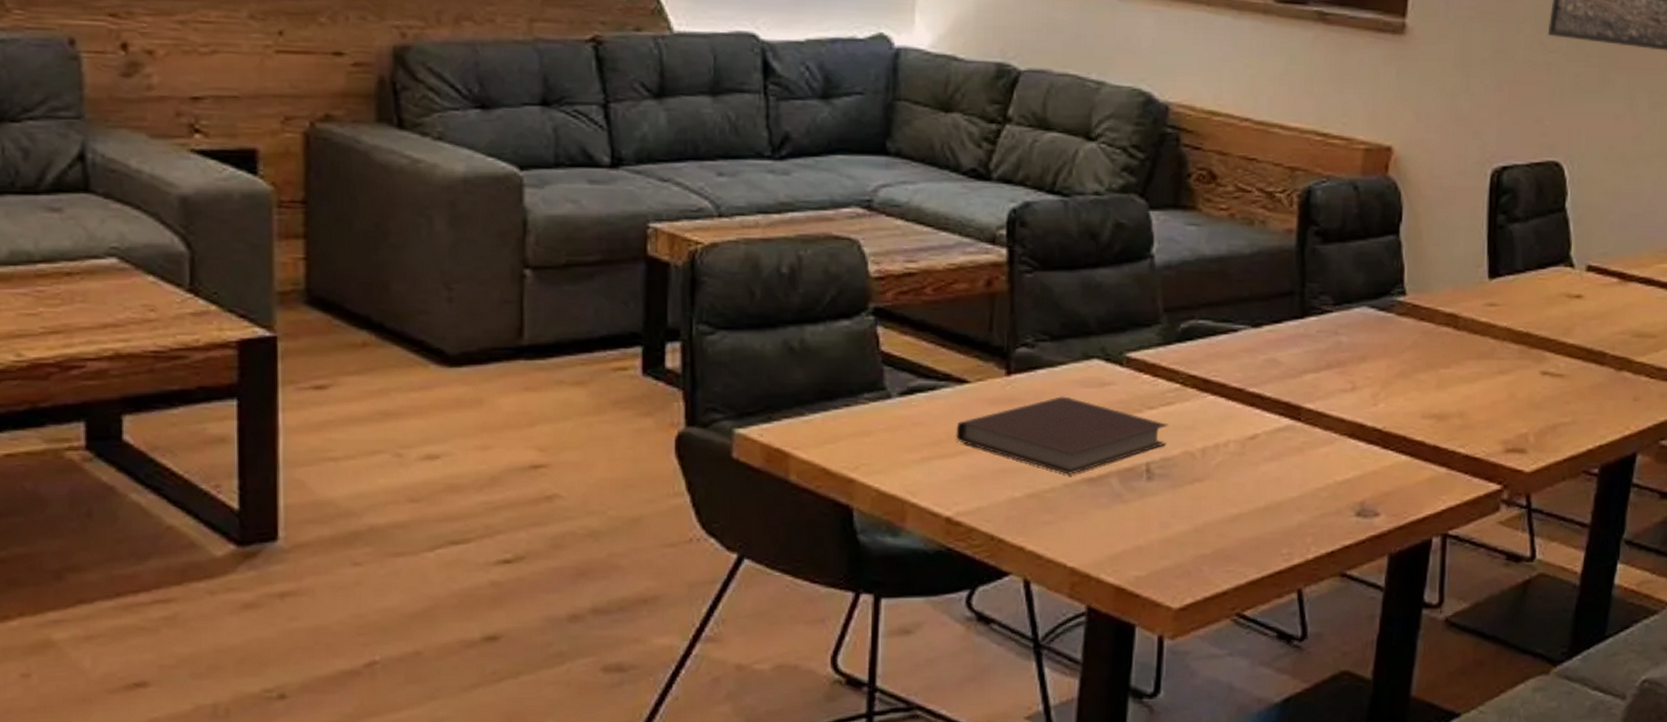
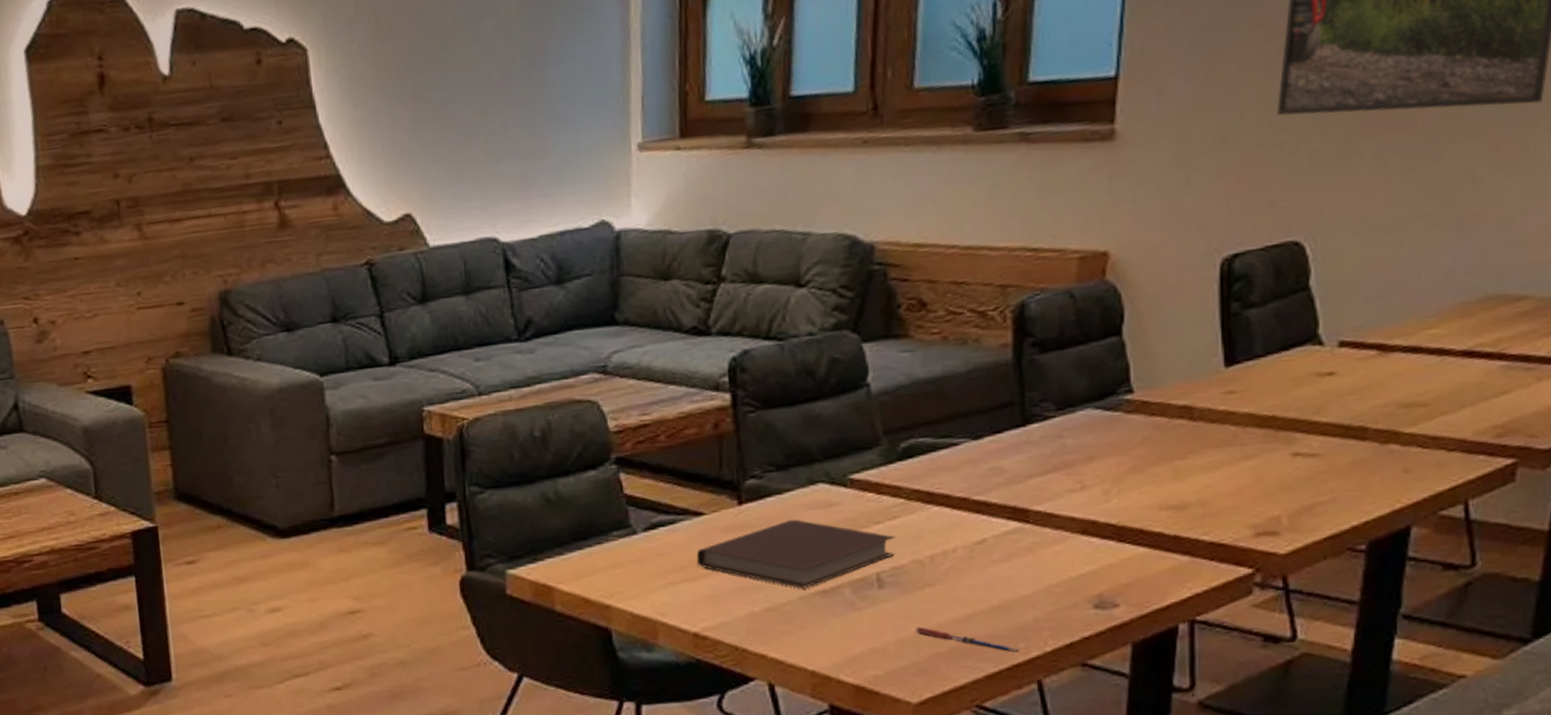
pen: none [1182,525,1282,559] -> present [916,626,1019,653]

